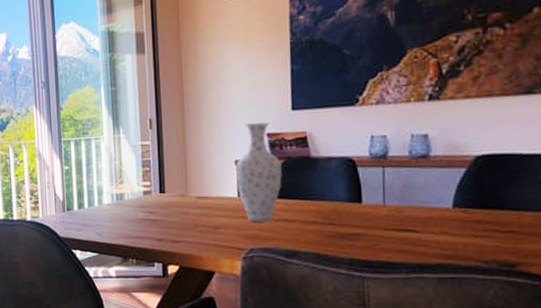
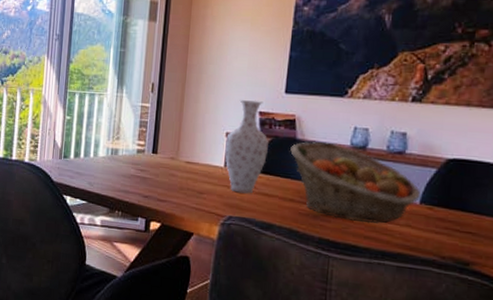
fruit basket: none [306,156,453,237] -> present [290,142,421,224]

